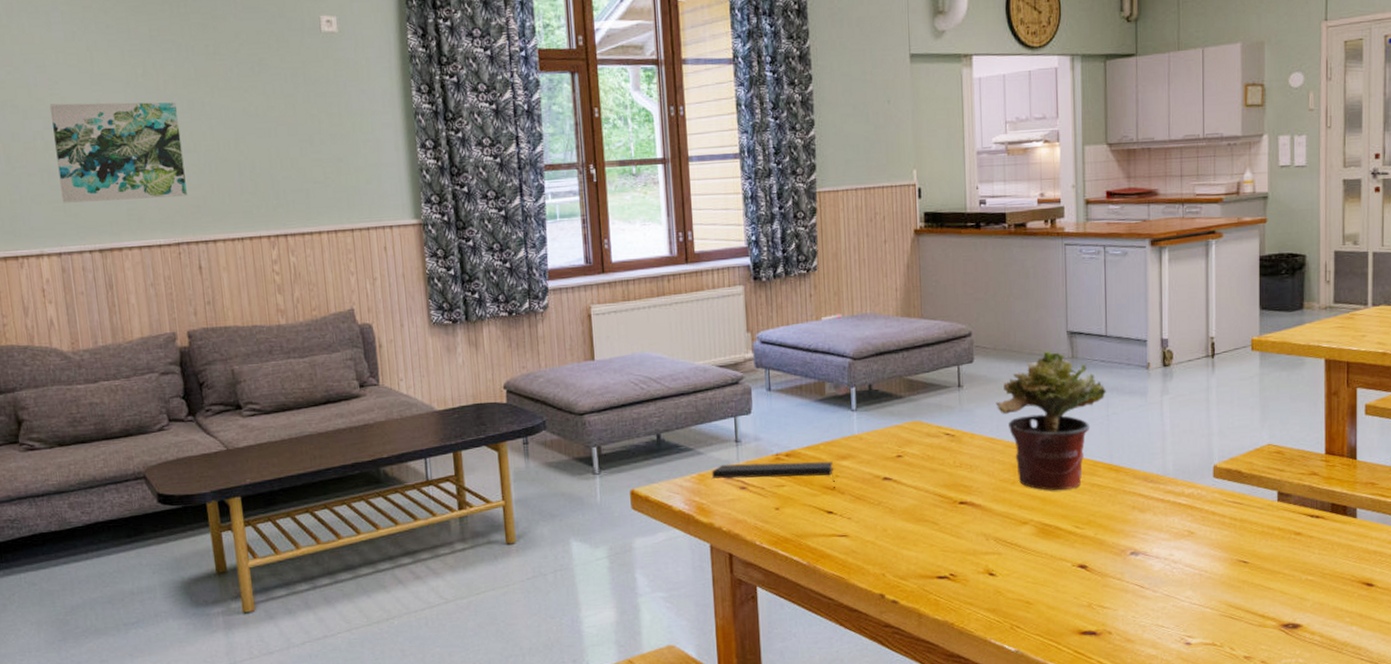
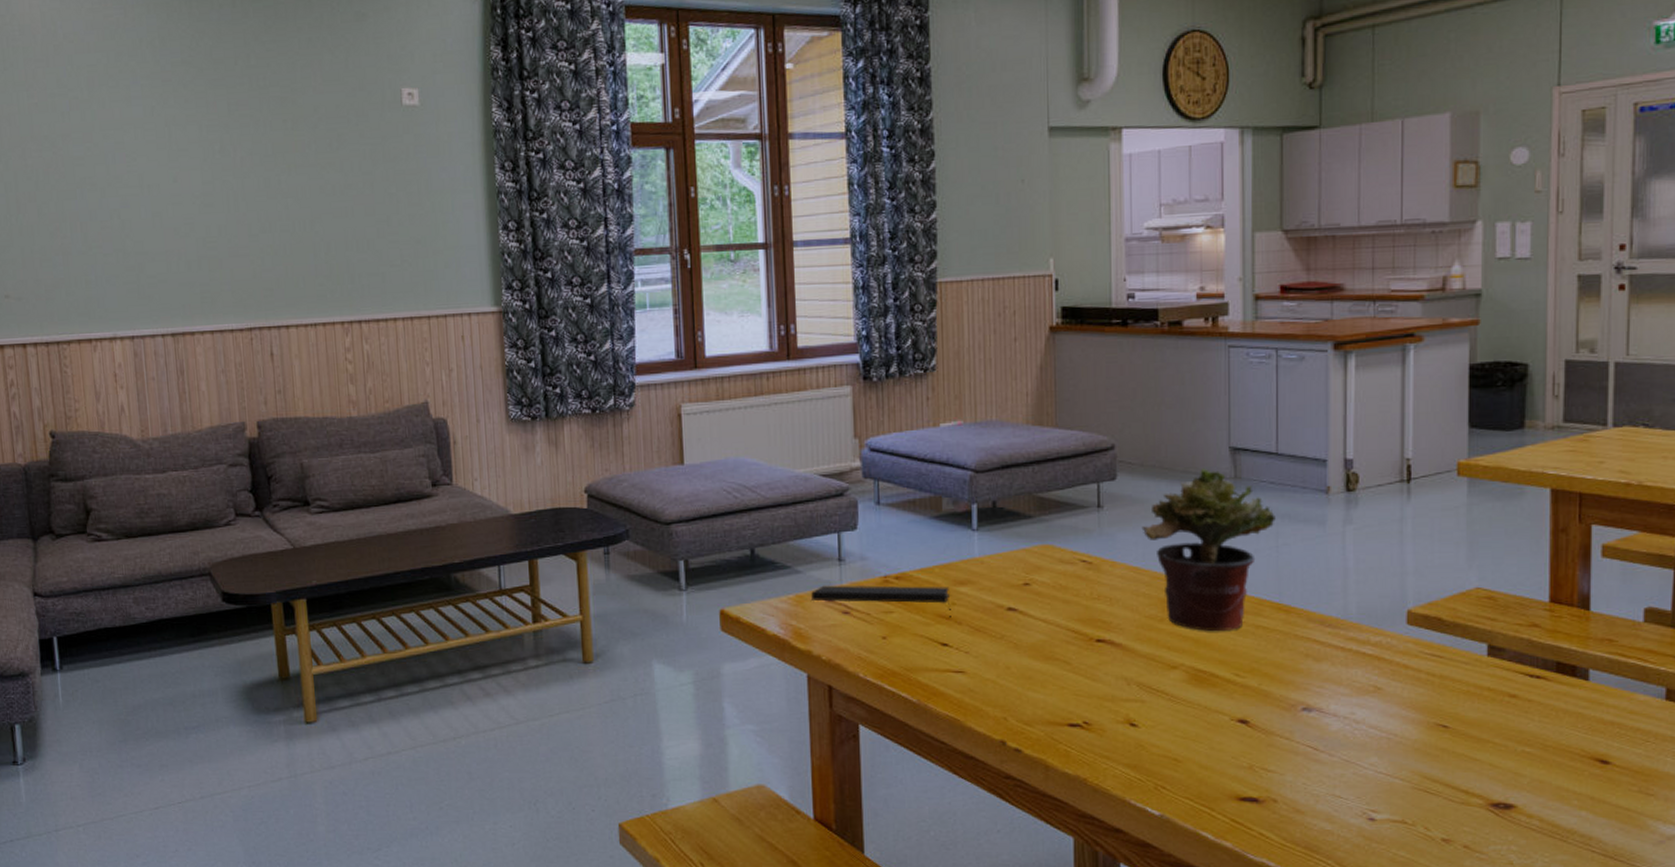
wall art: present [49,102,187,203] -> none [127,179,261,285]

